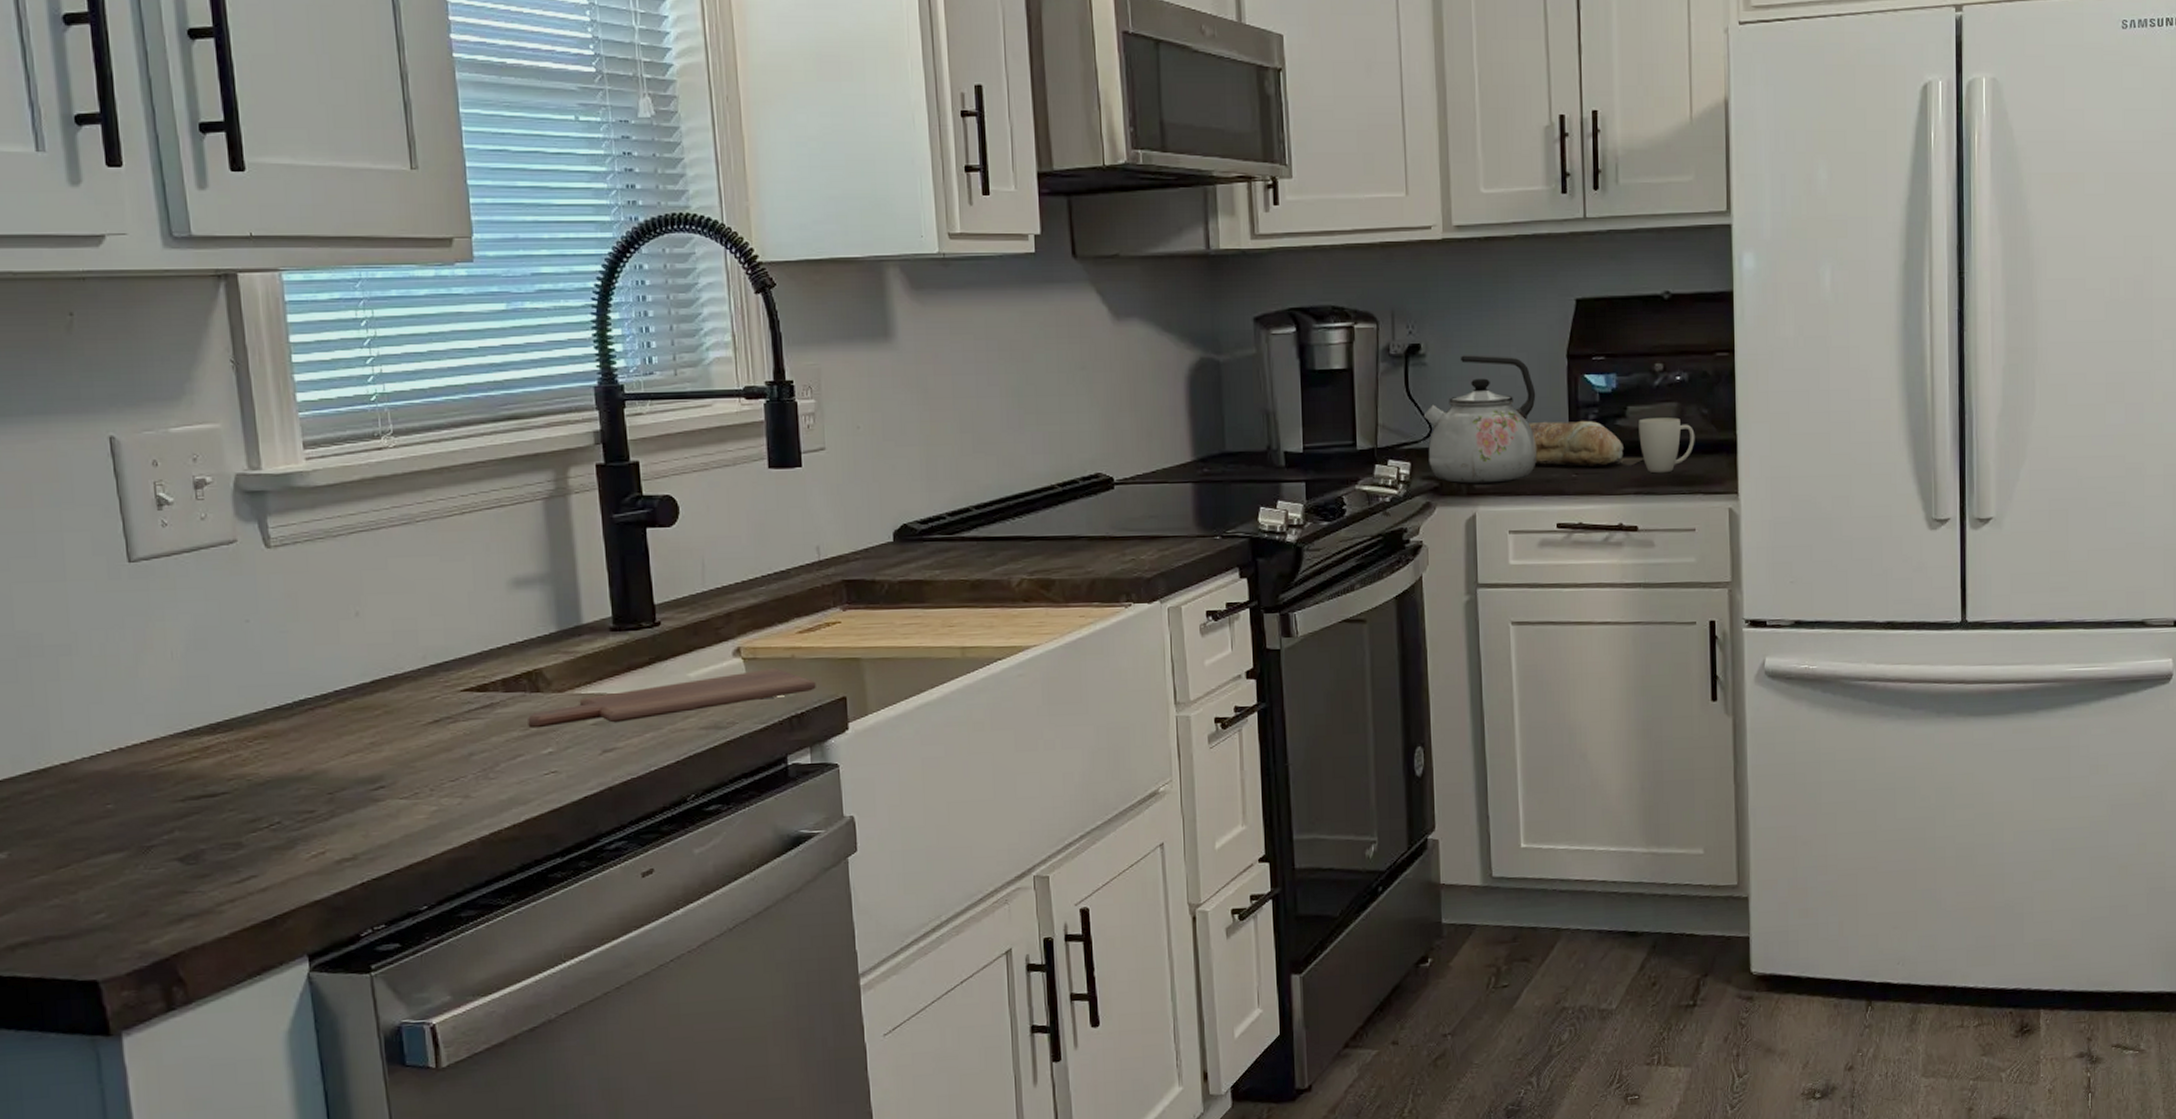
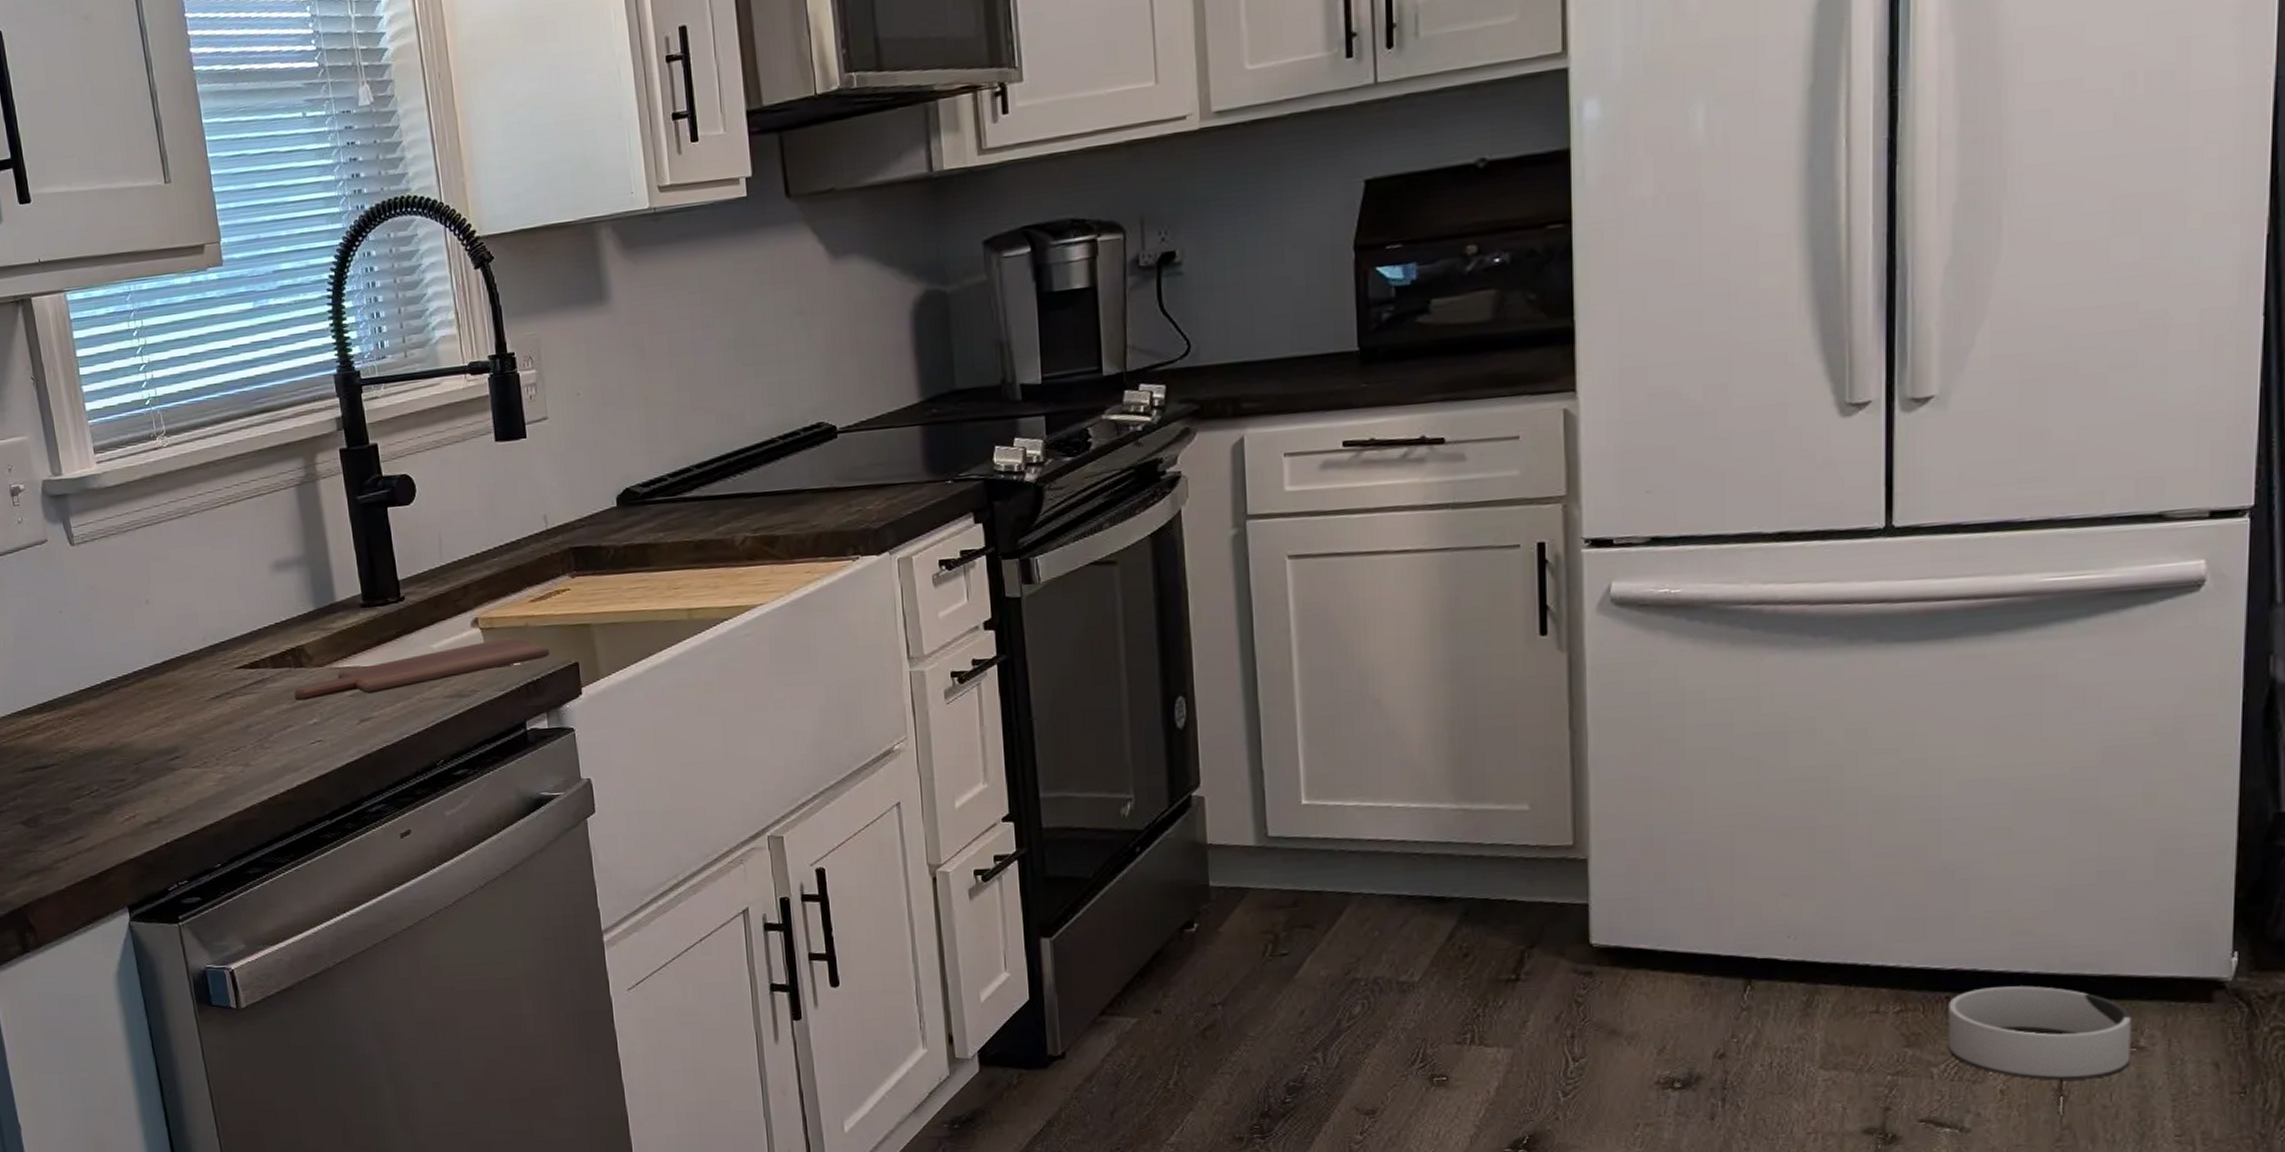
kettle: present [1423,355,1538,485] -> none [1180,255,1318,406]
bread loaf: present [1529,420,1645,471] -> none [1307,320,1453,381]
mug: present [1639,417,1695,474] -> none [1445,307,1519,376]
pet bowl: none [2012,1001,2135,1080] -> present [1948,985,2132,1081]

